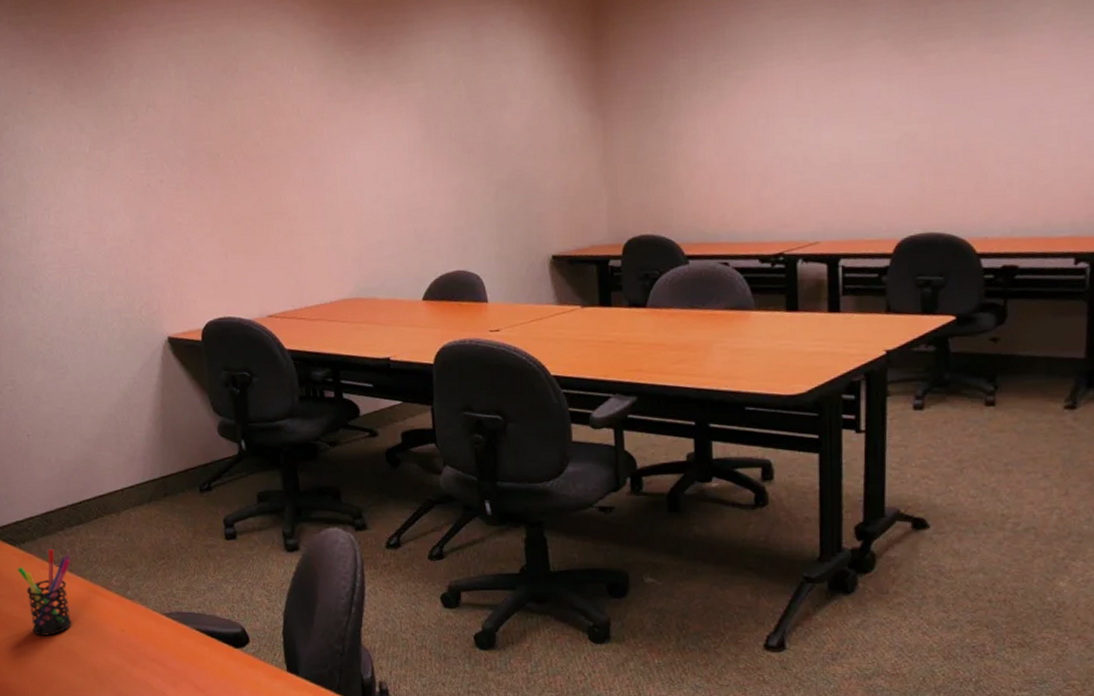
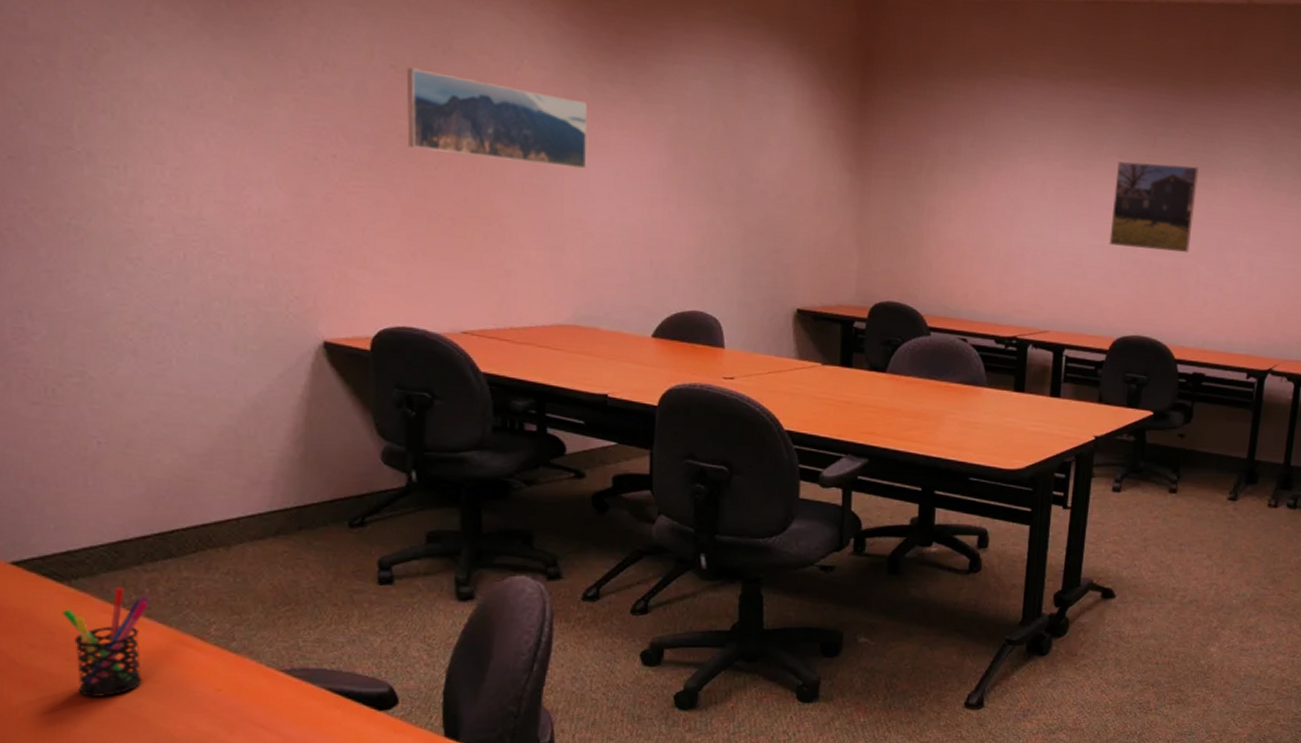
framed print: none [206,94,353,163] -> present [406,67,588,169]
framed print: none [881,30,987,137] -> present [1109,161,1199,253]

